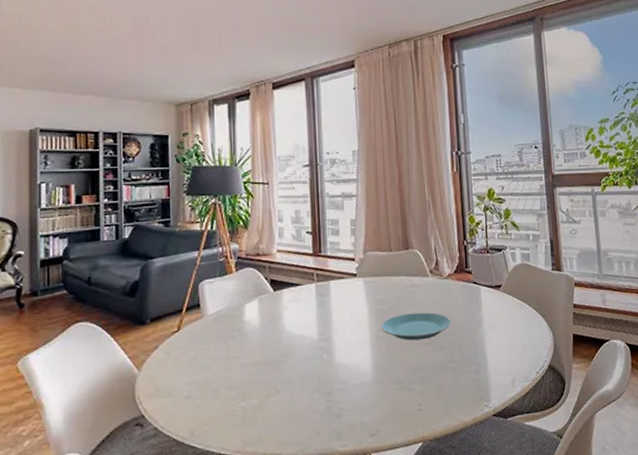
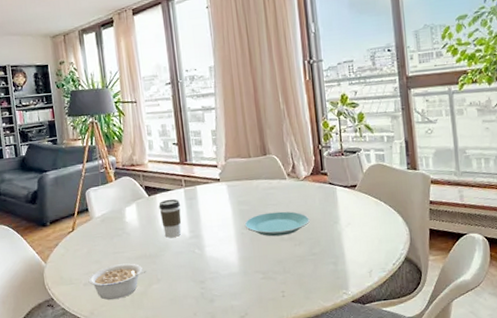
legume: none [191,371,265,416] -> present [88,263,147,300]
coffee cup: none [285,295,311,340] -> present [159,198,182,238]

